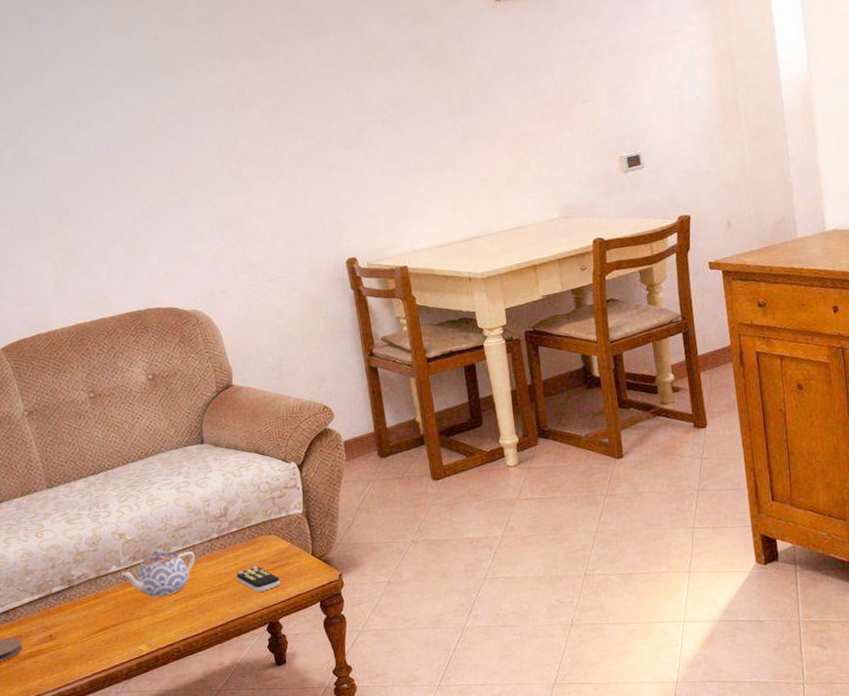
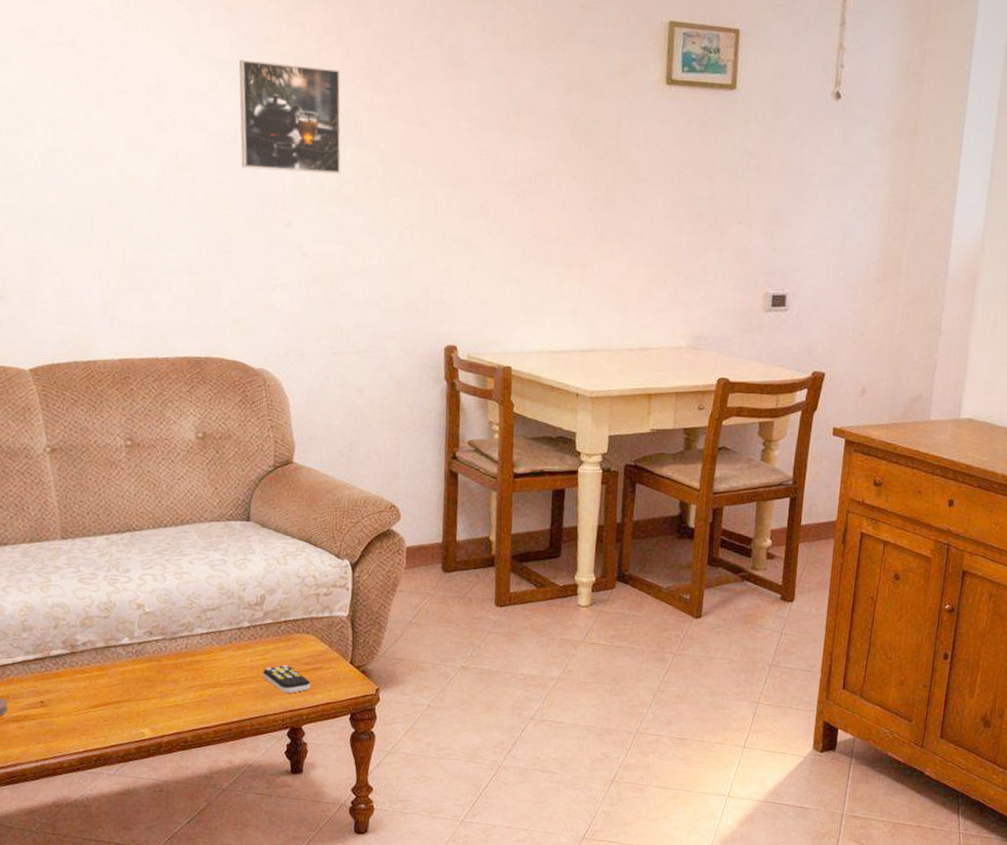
teapot: present [120,549,196,597] -> none [132,628,221,680]
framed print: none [135,49,233,147] -> present [239,59,341,174]

